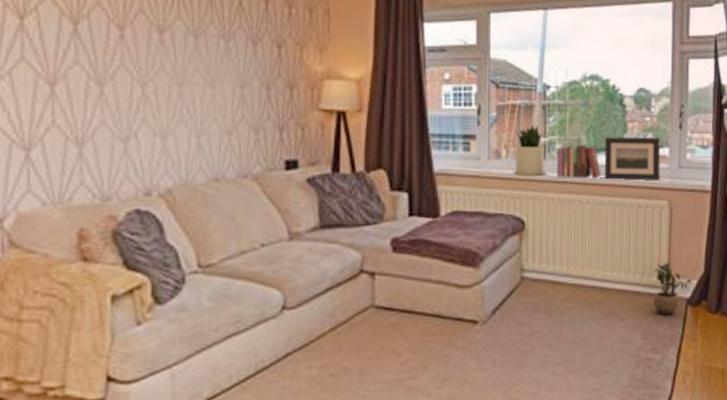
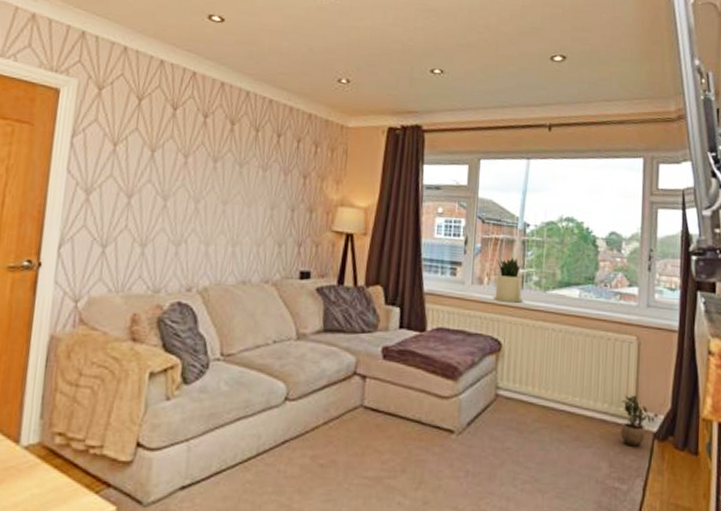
books: present [556,144,601,179] -> none [533,277,574,310]
picture frame: present [604,137,661,181] -> none [576,273,630,317]

